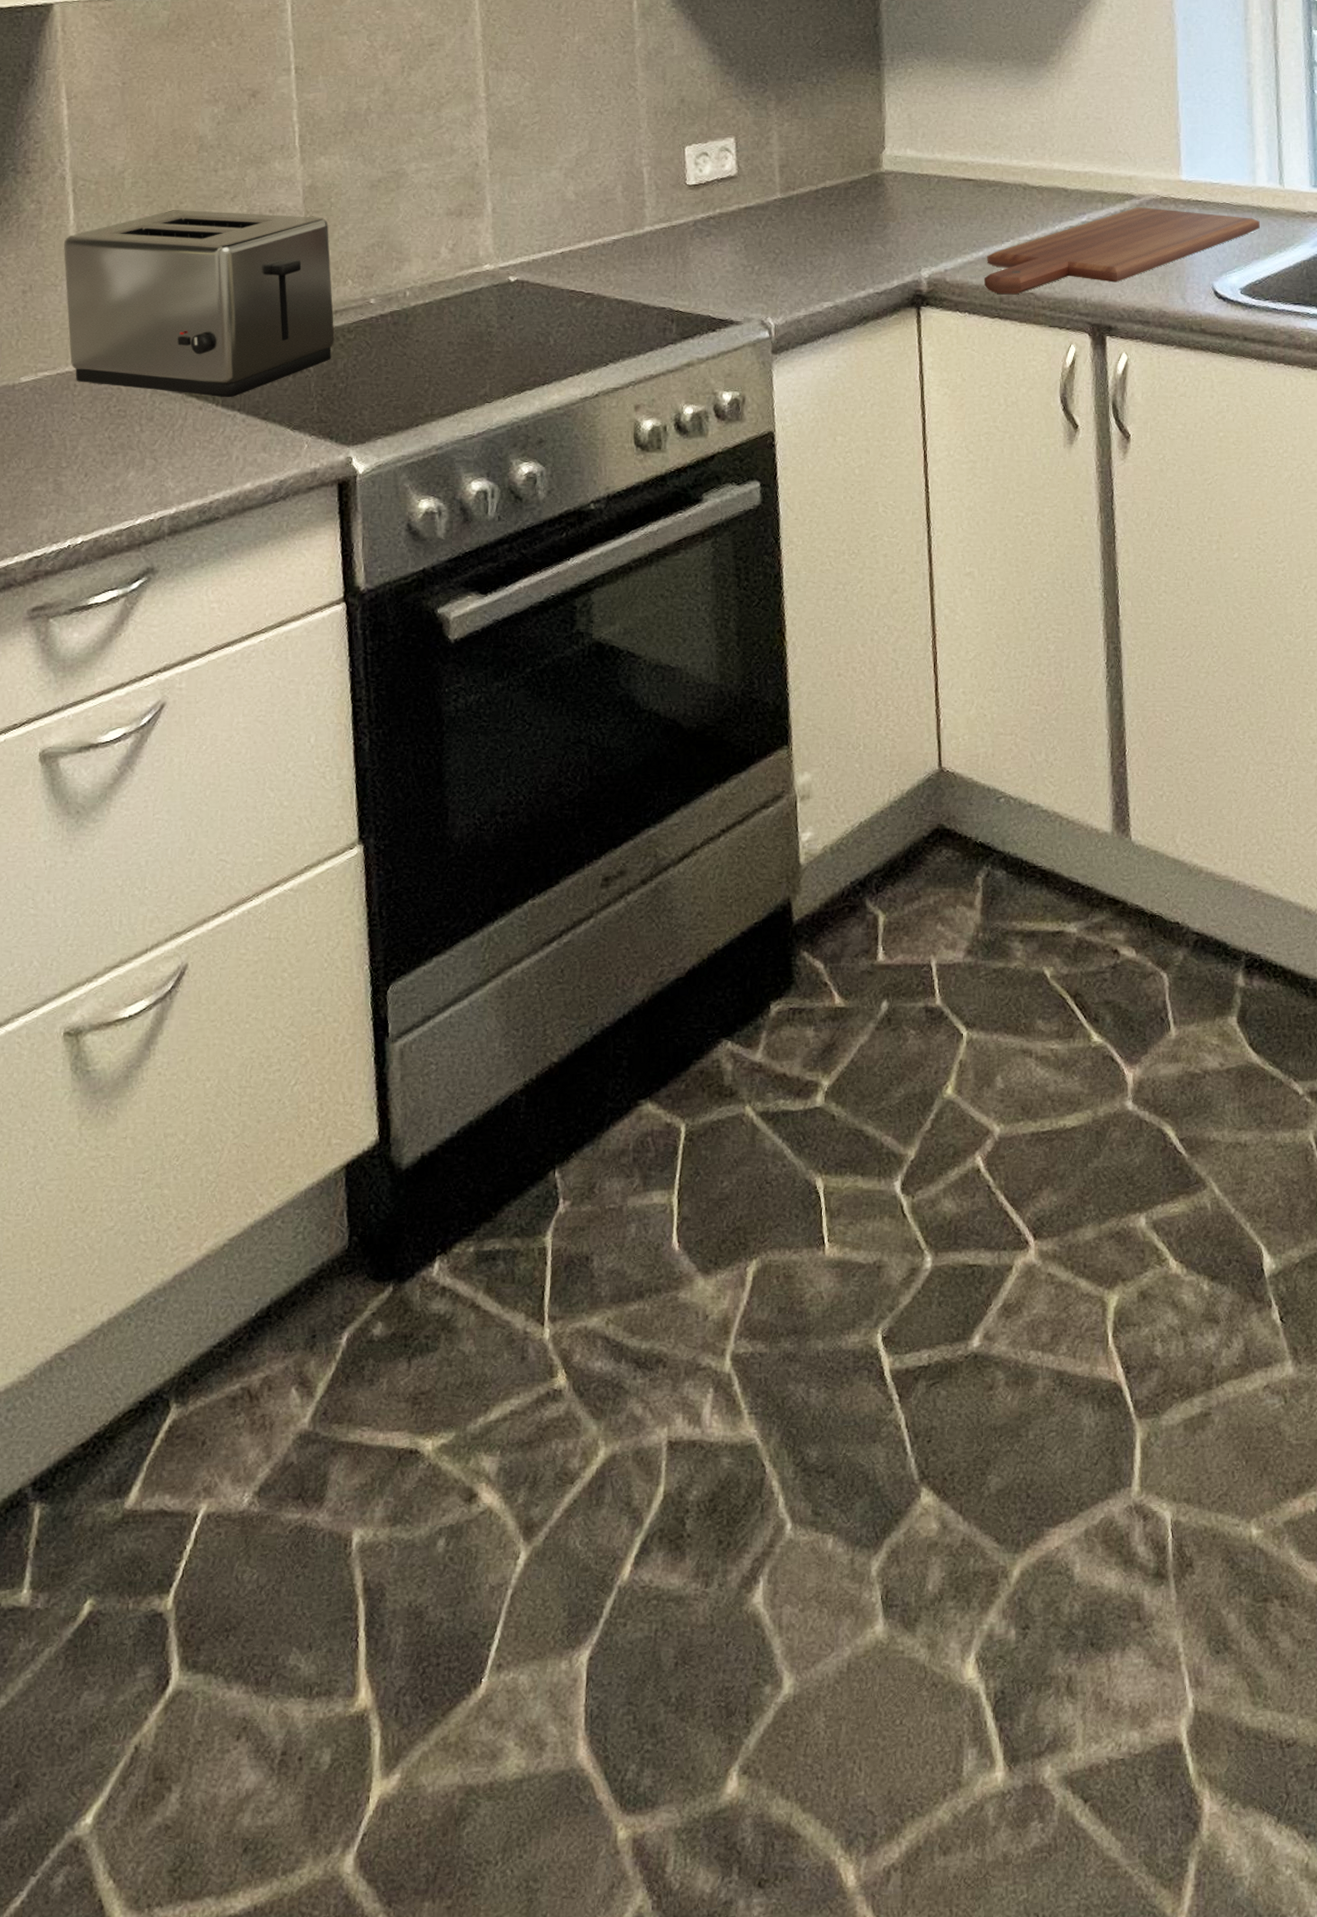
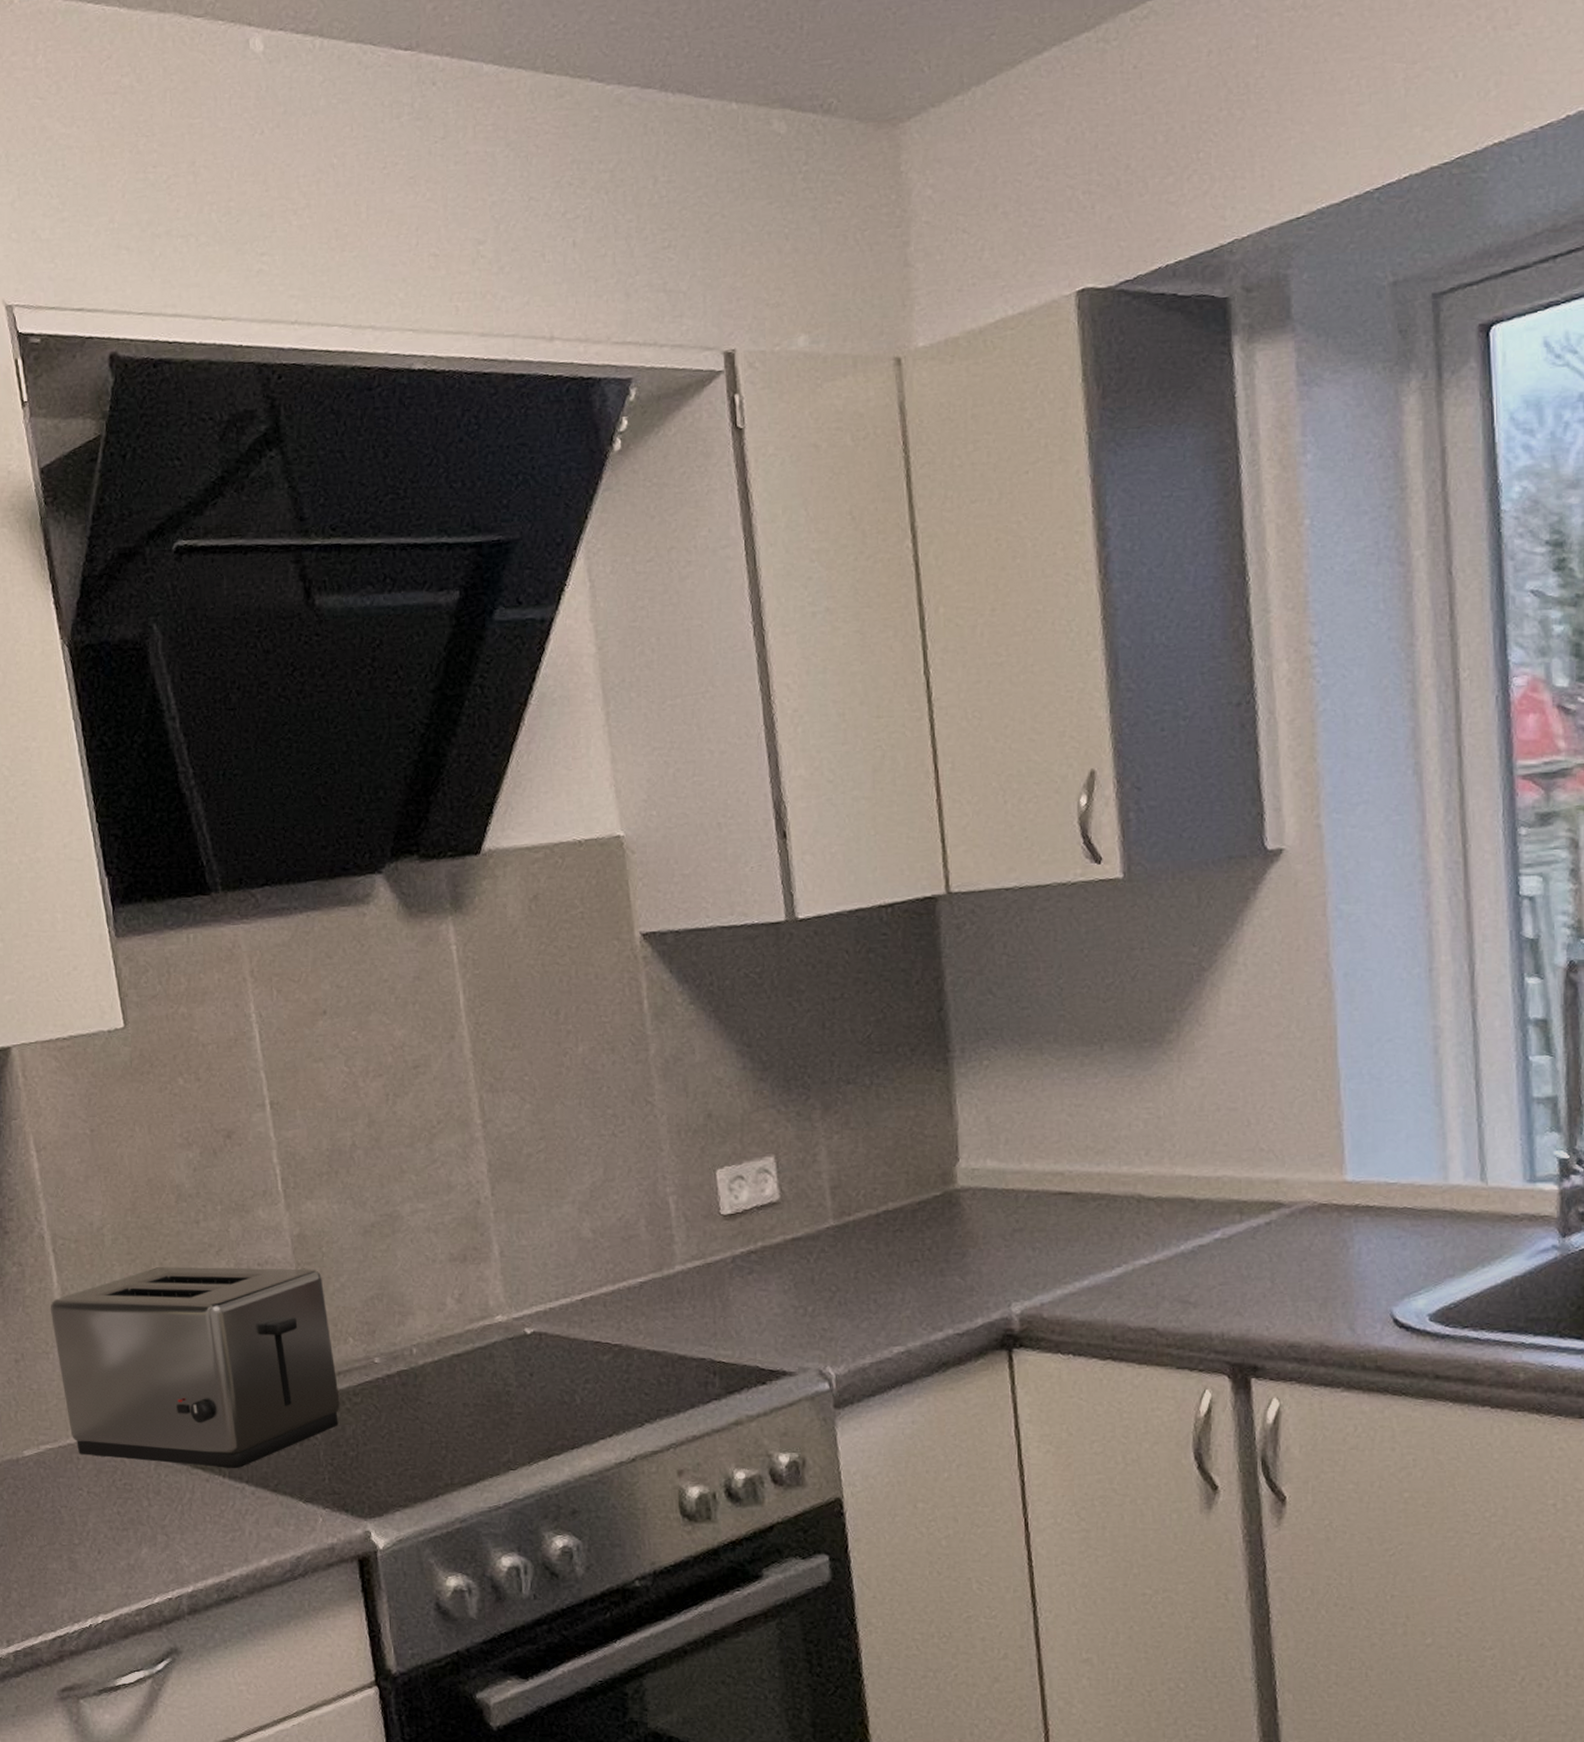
cutting board: present [983,207,1260,294] -> none [1090,1217,1455,1330]

